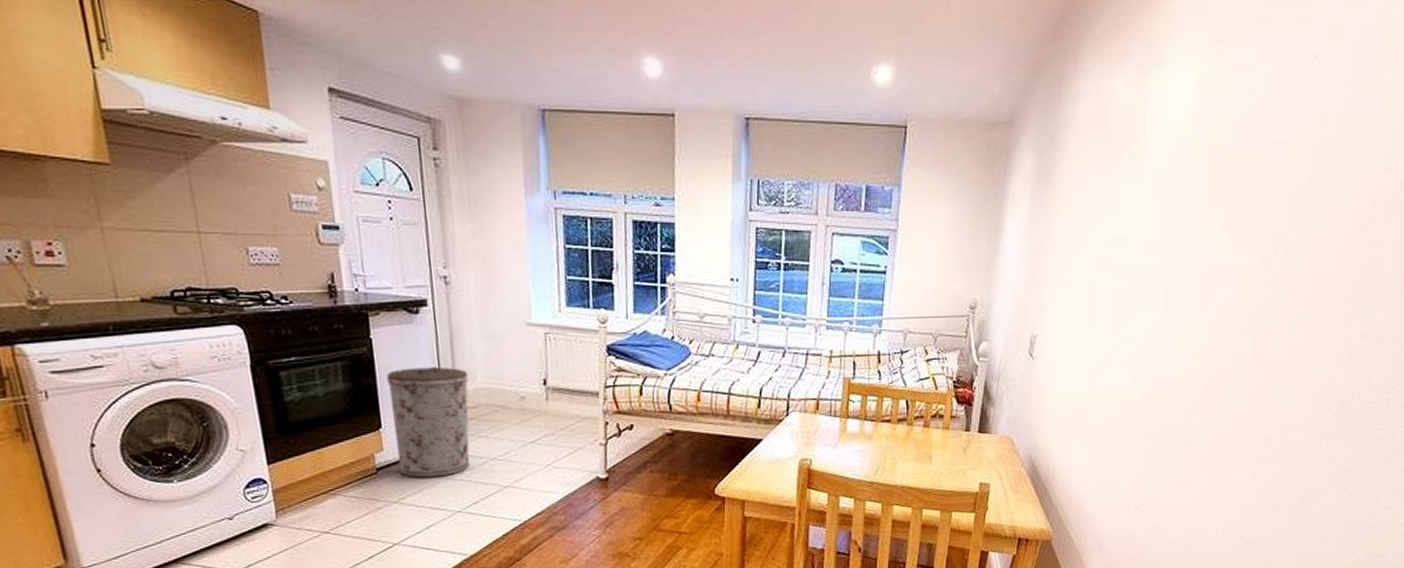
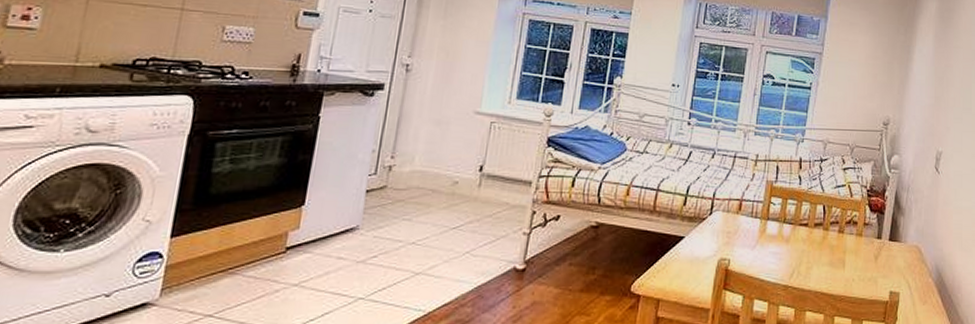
trash can: present [386,367,470,478] -> none [310,147,407,260]

